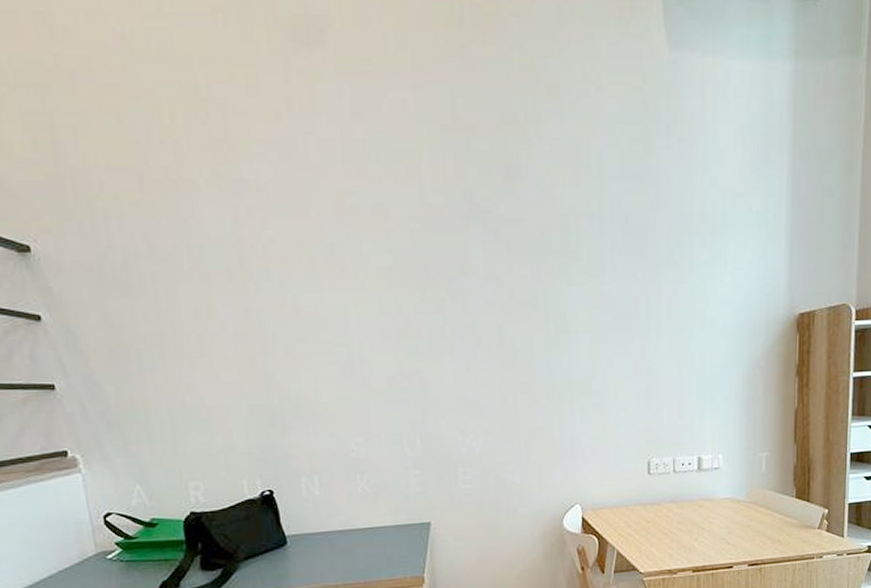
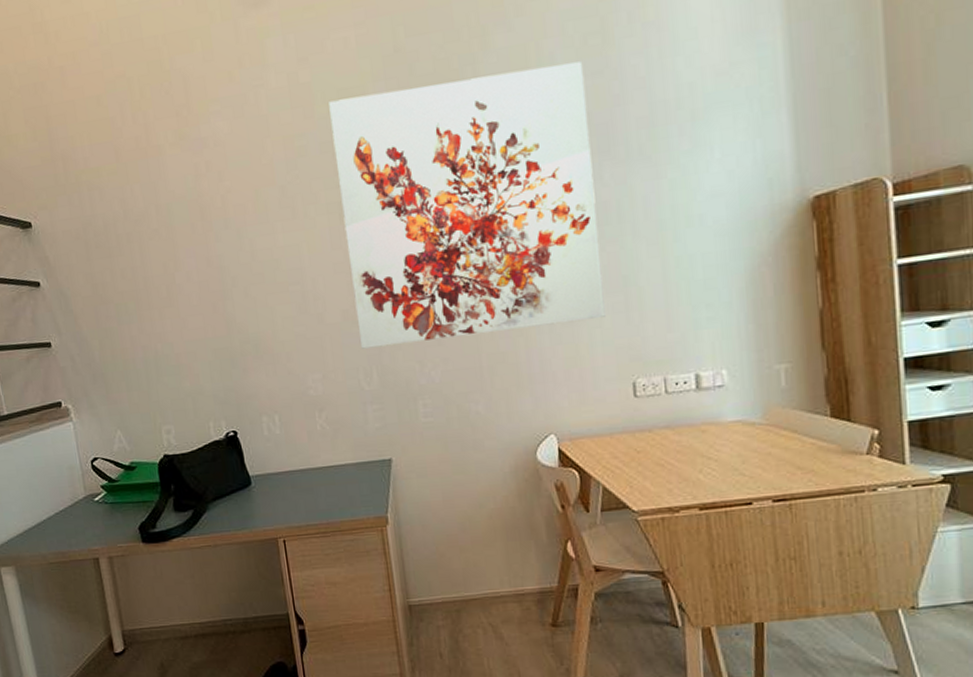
wall art: none [383,162,630,416] -> present [329,61,606,349]

